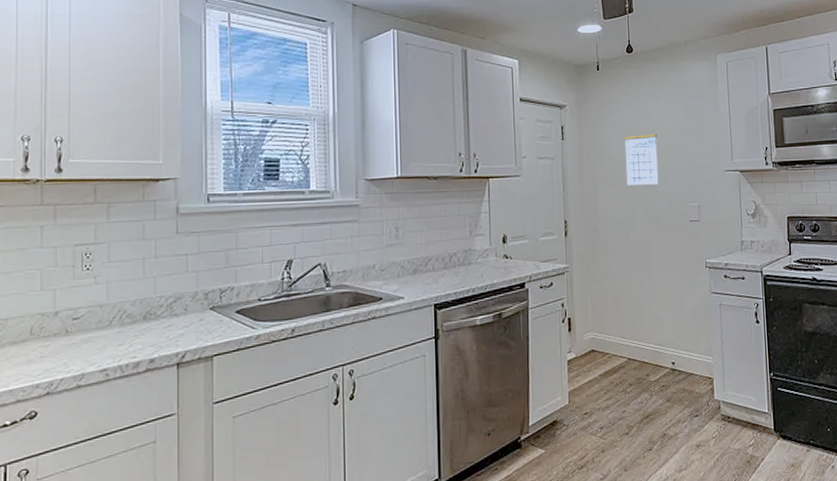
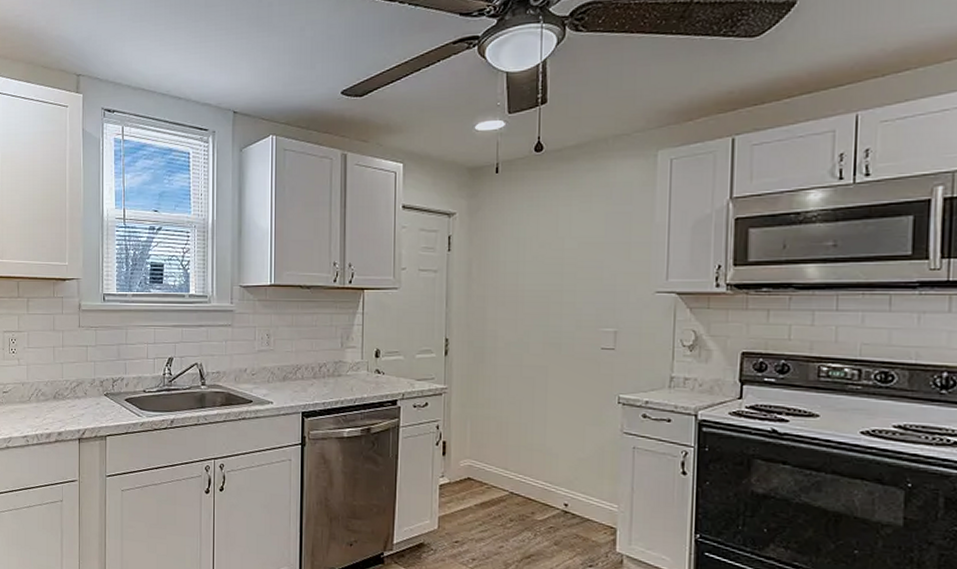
calendar: present [624,125,659,185] -> none [523,235,566,304]

